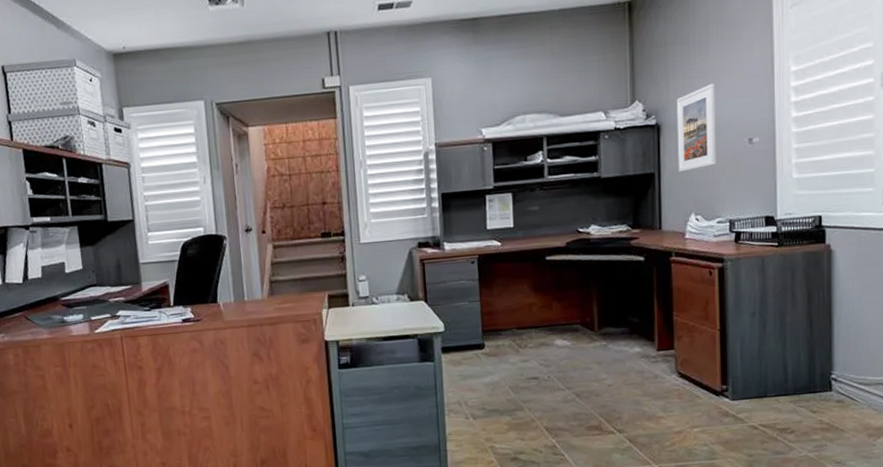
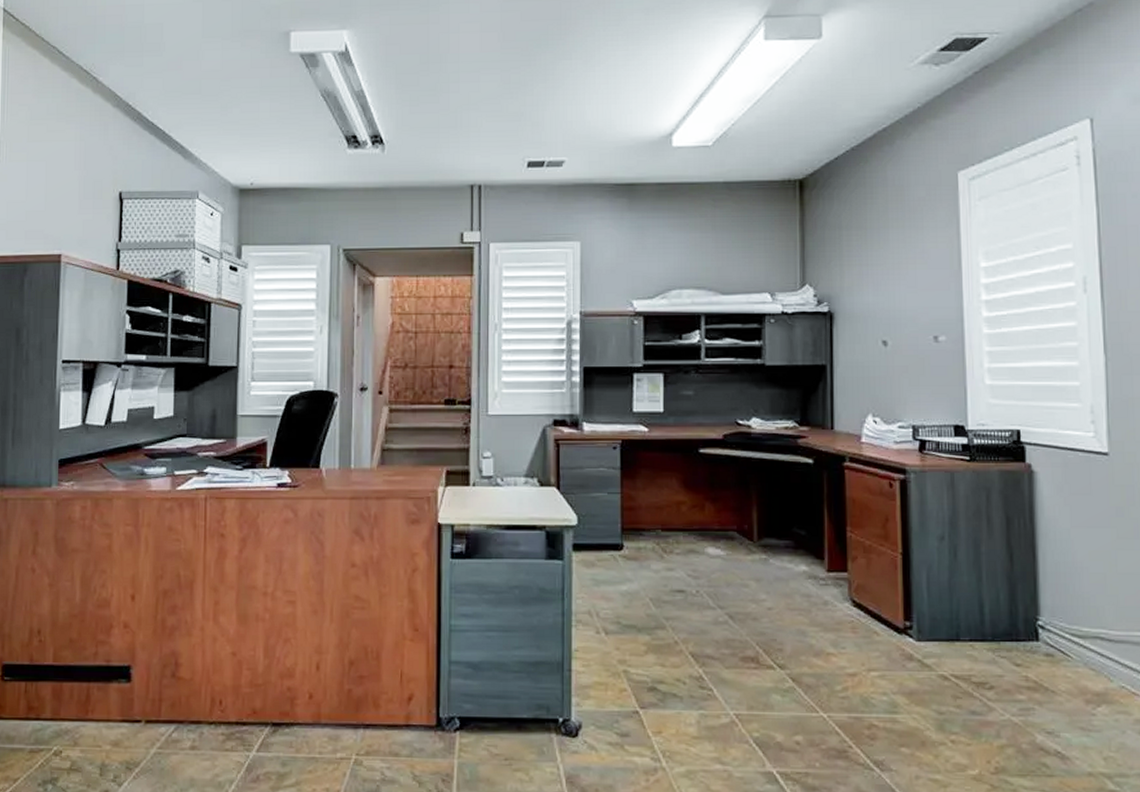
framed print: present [676,83,716,172] -> none [851,273,897,367]

